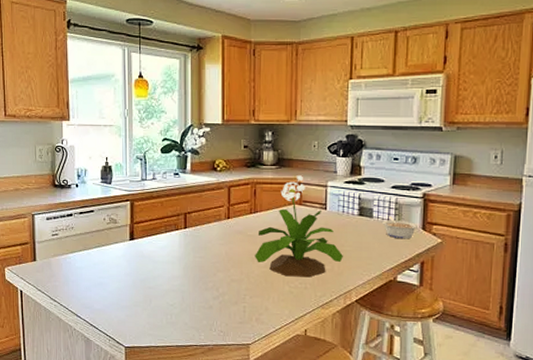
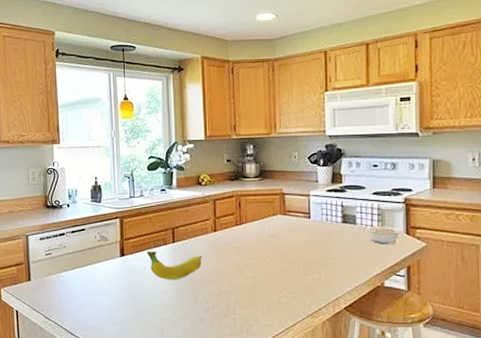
fruit: none [157,236,214,266] -> present [147,251,202,280]
potted flower: present [255,175,343,278] -> none [242,186,329,287]

